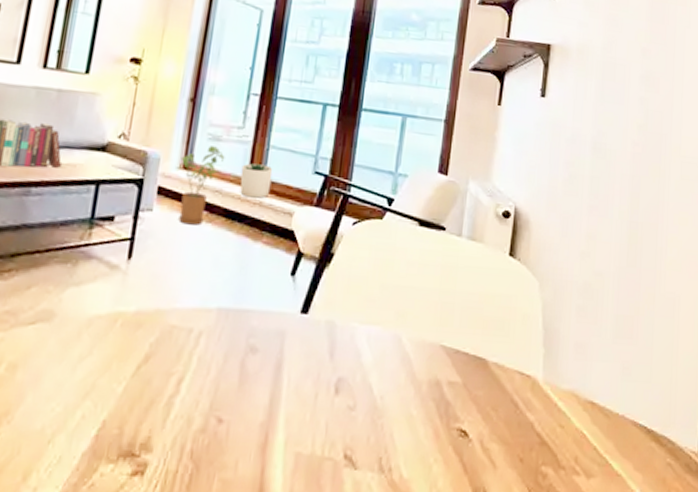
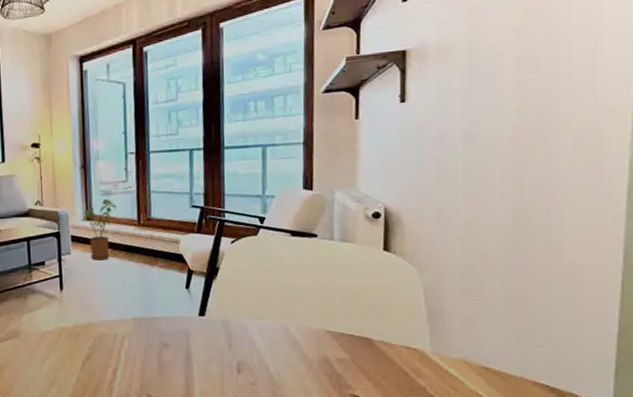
planter: present [240,163,273,199] -> none [131,207,158,234]

